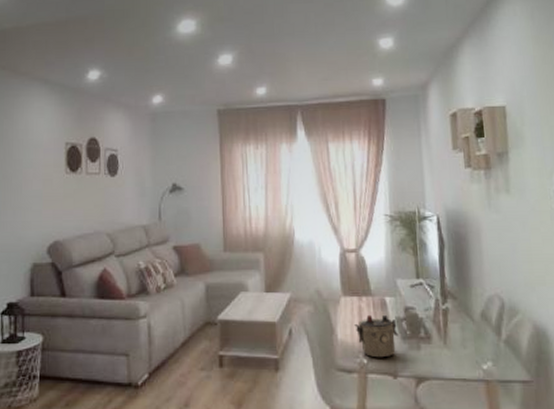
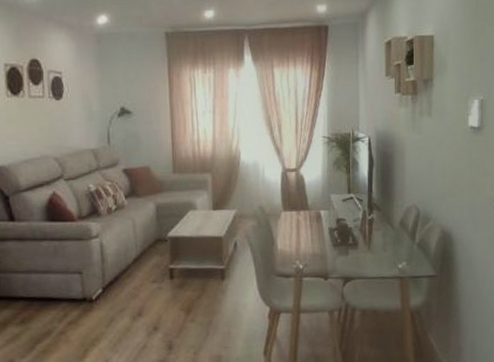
teapot: present [354,314,399,358] -> none [293,225,331,264]

